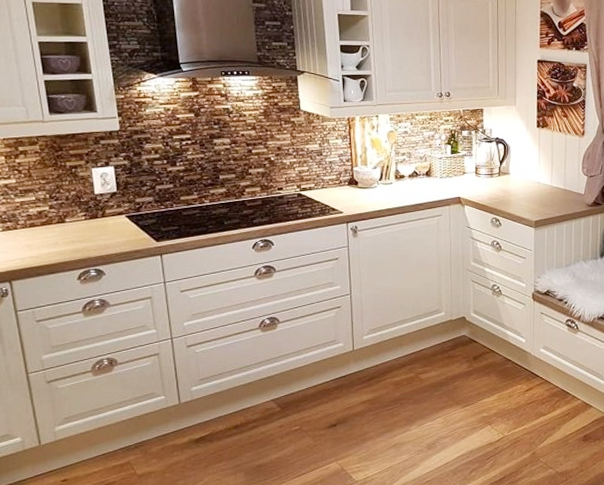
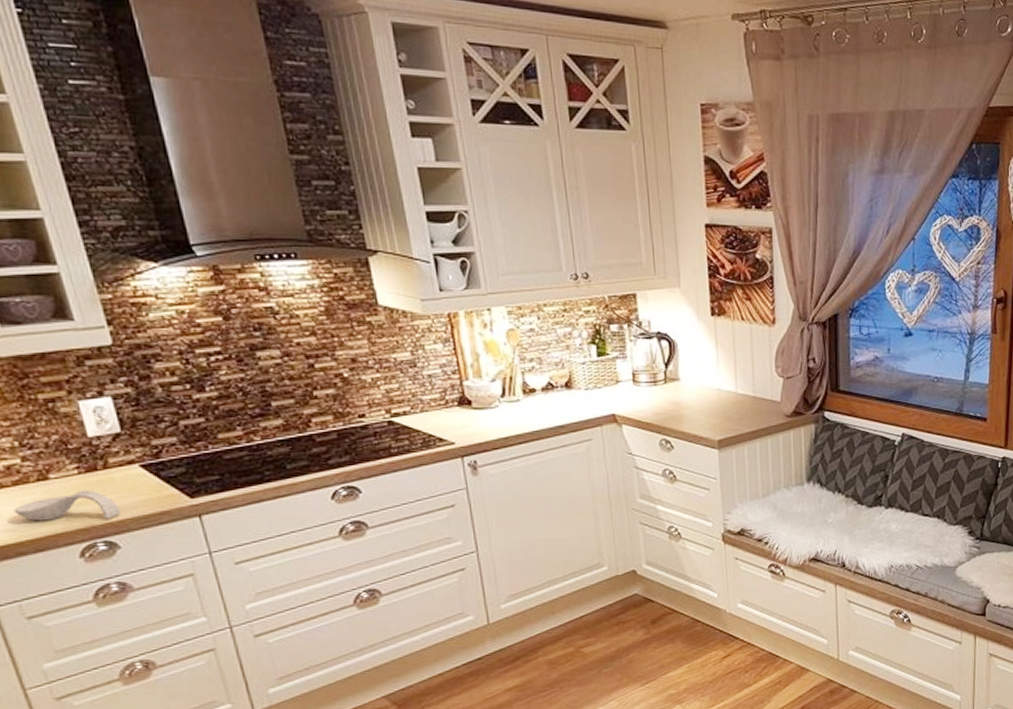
spoon rest: none [39,232,108,254] -> present [13,490,120,522]

